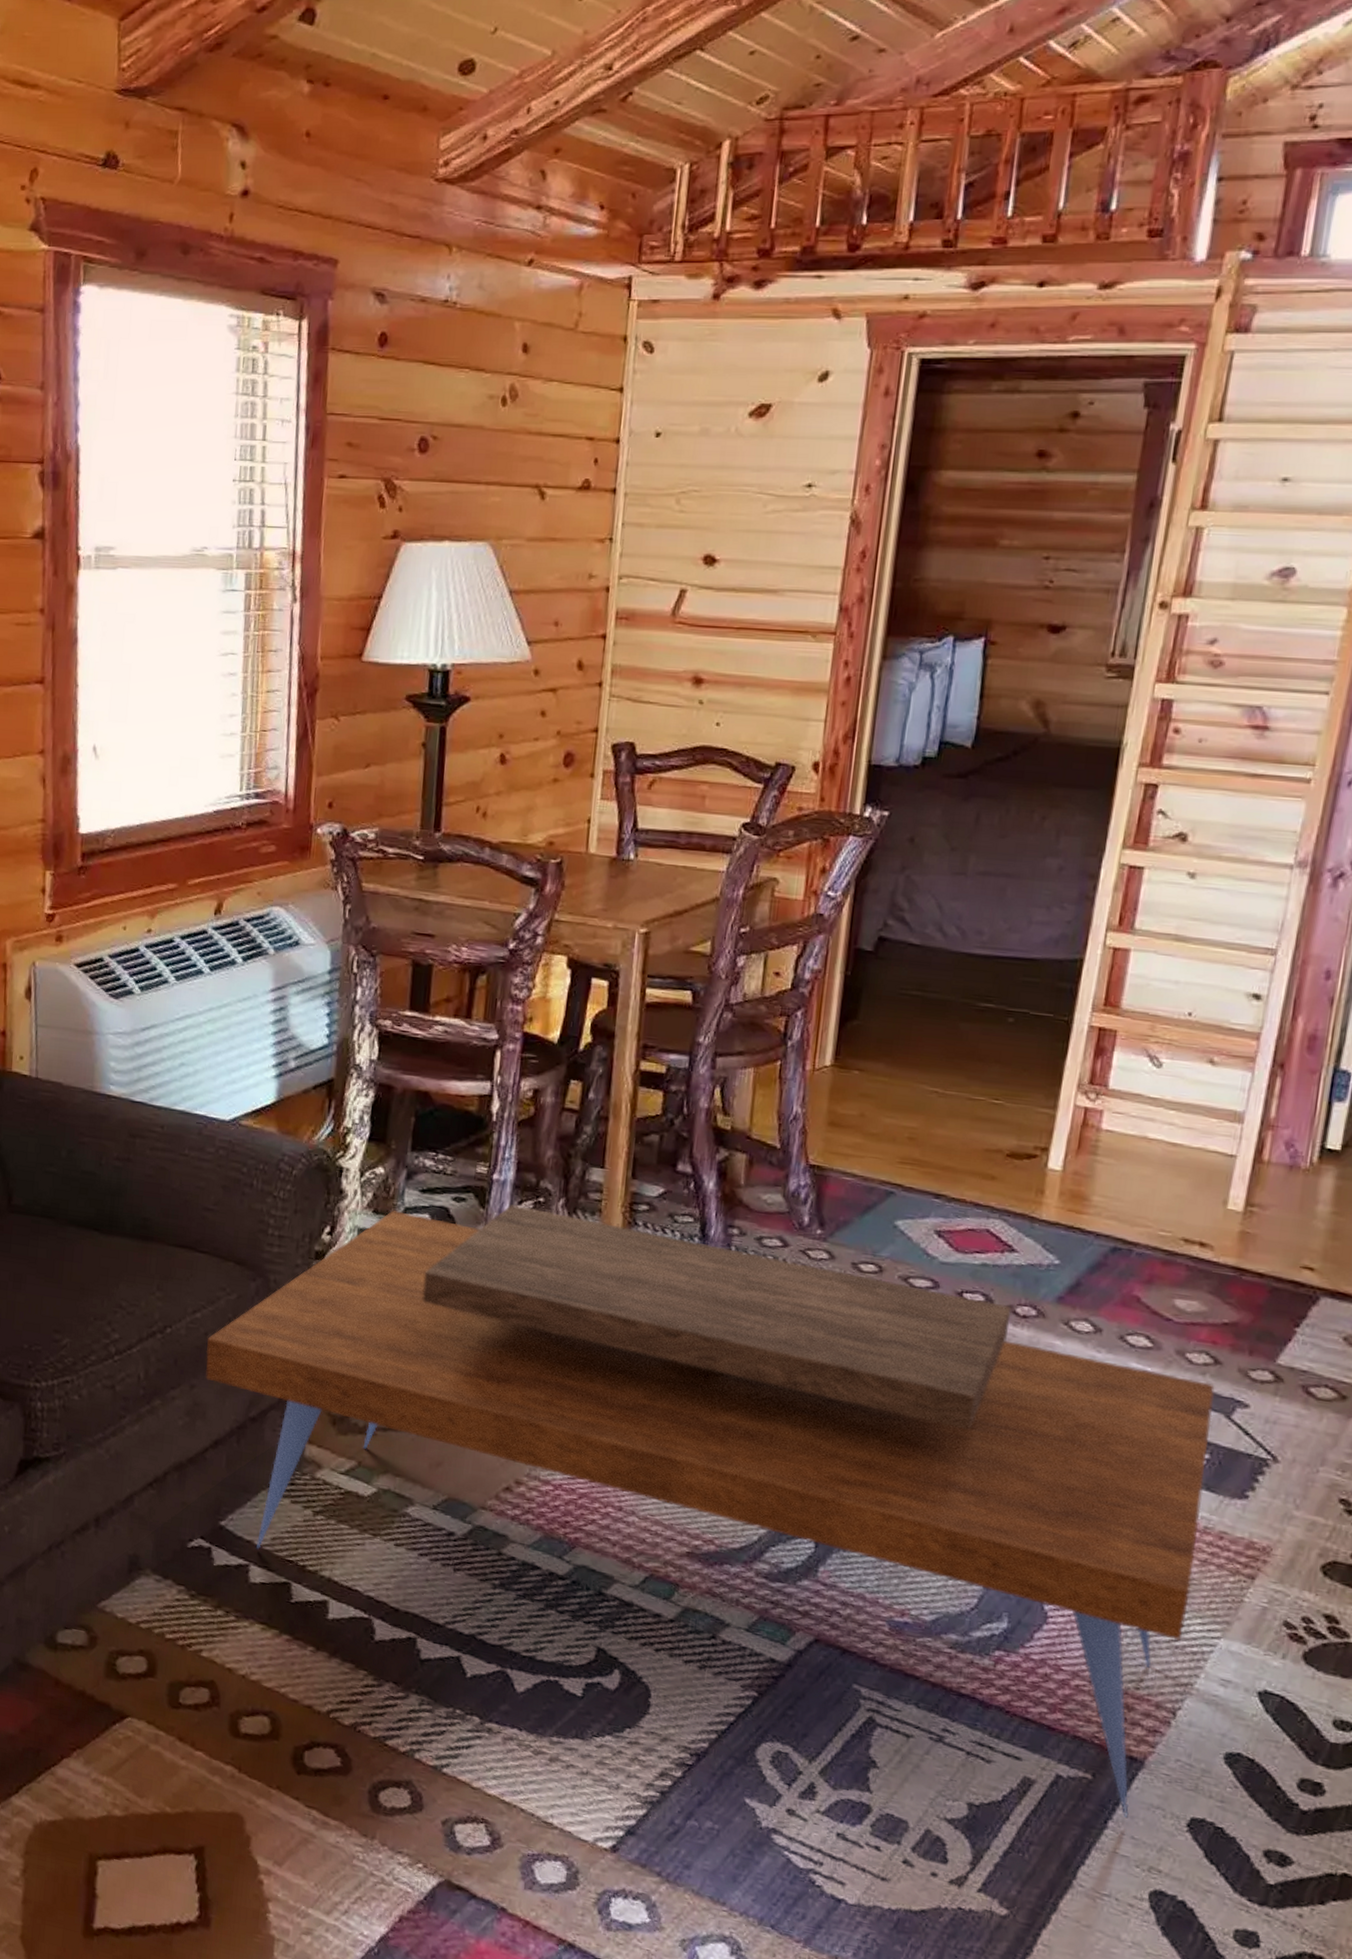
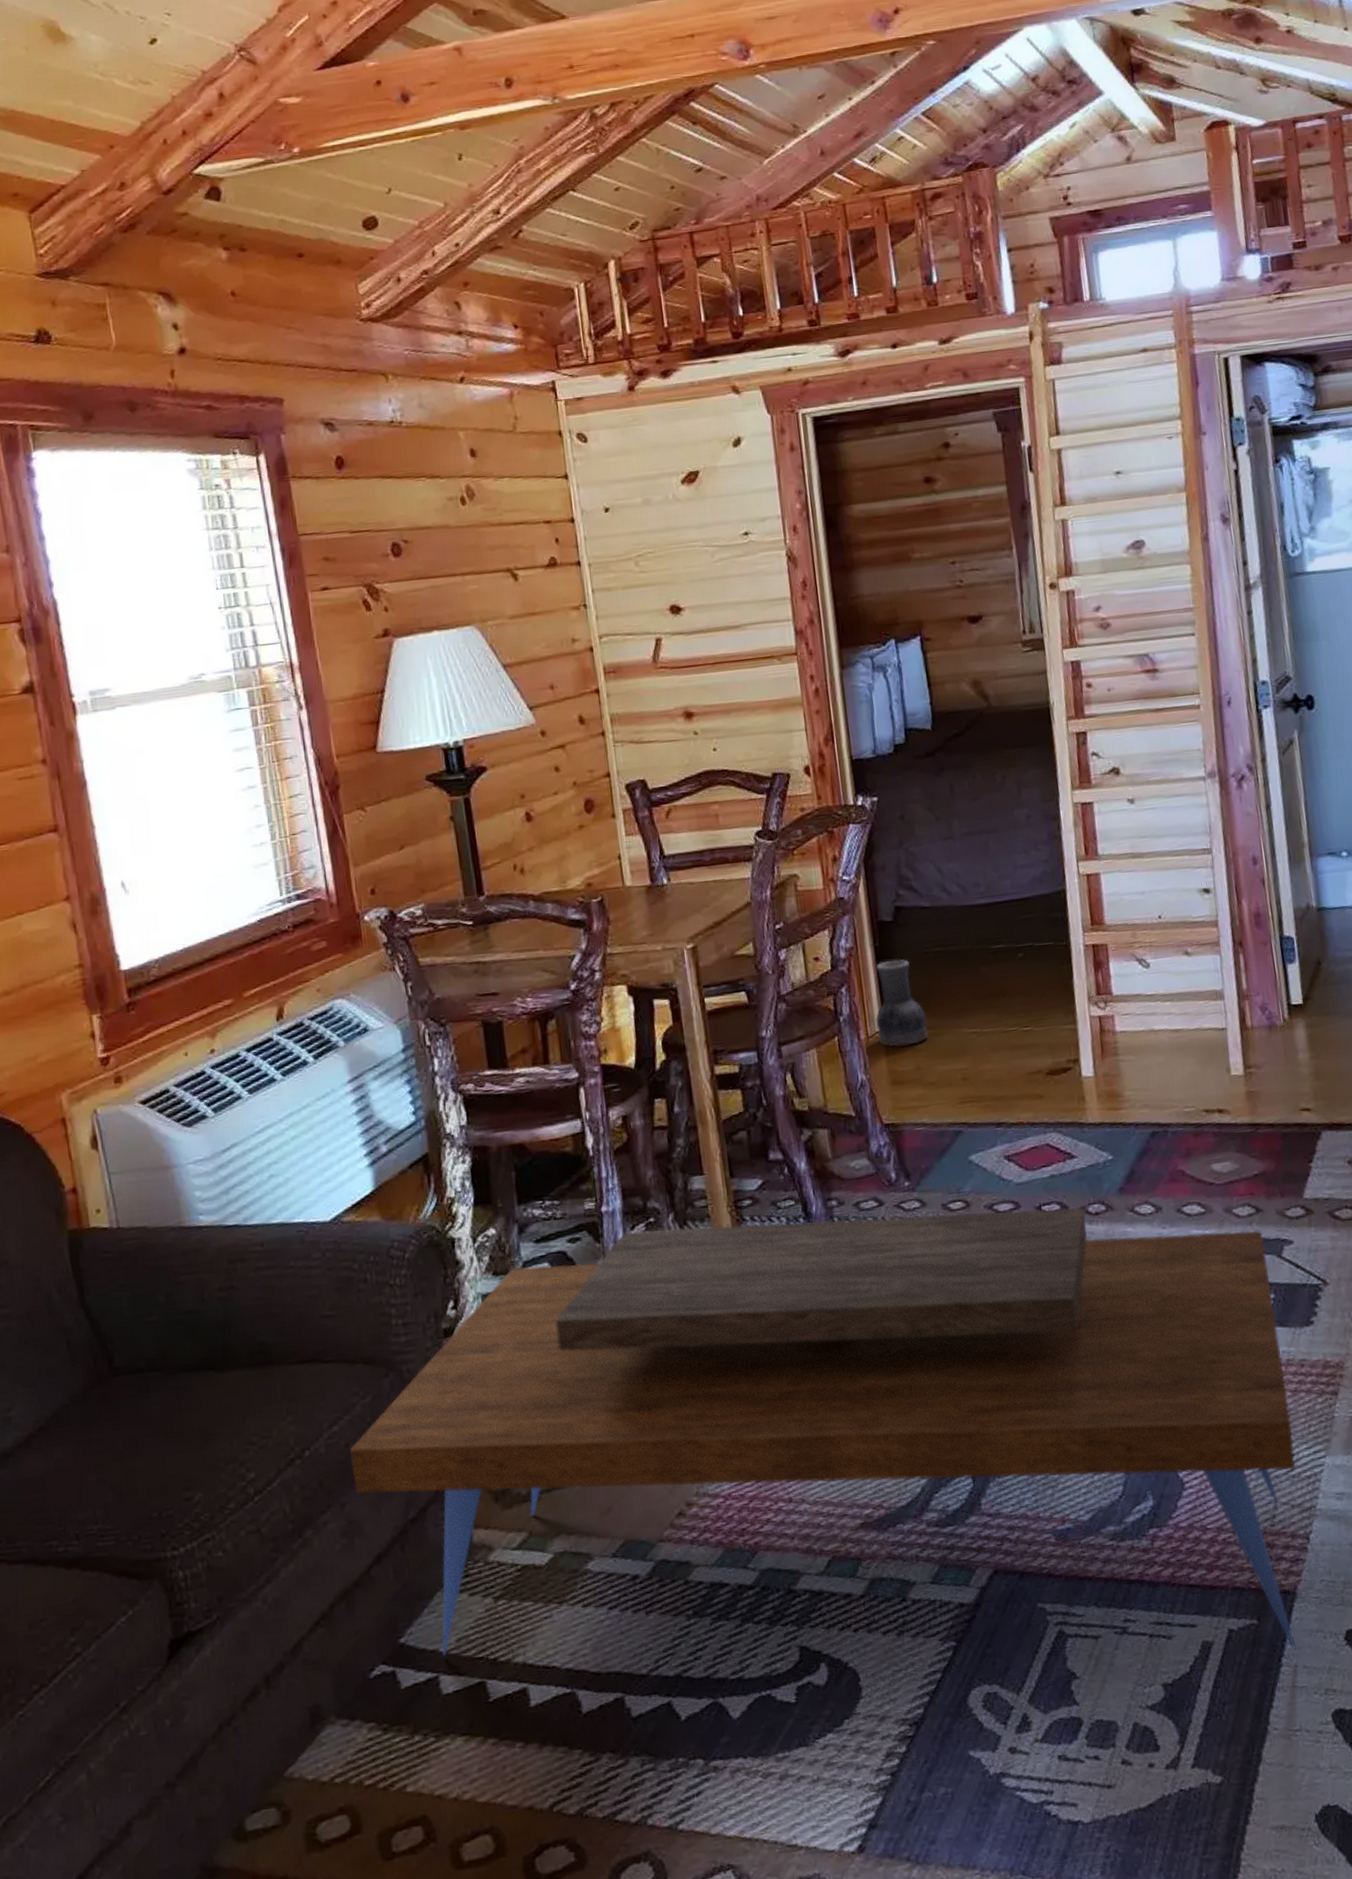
vase: none [824,993,884,1089] -> present [875,959,929,1047]

